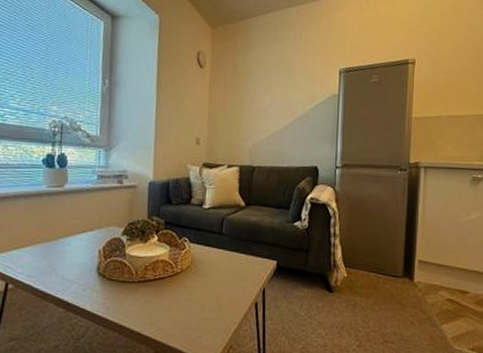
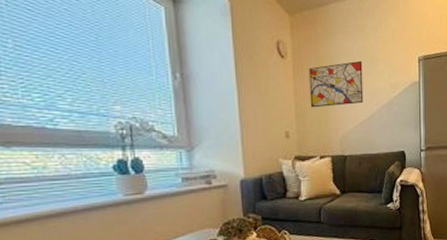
wall art: none [223,71,279,117] -> present [309,60,364,108]

